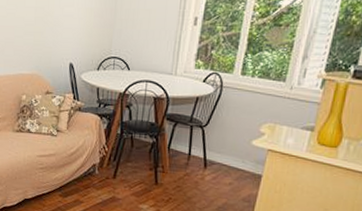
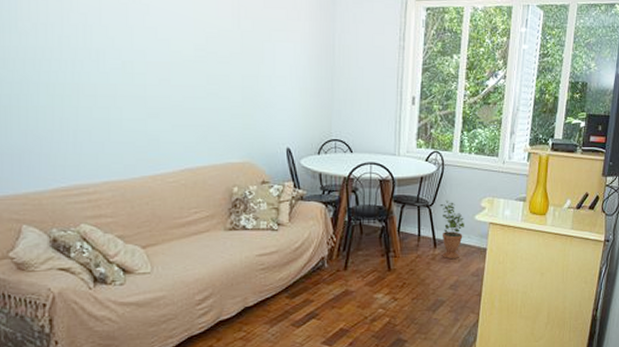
potted plant: none [213,123,240,182] -> present [439,200,464,260]

